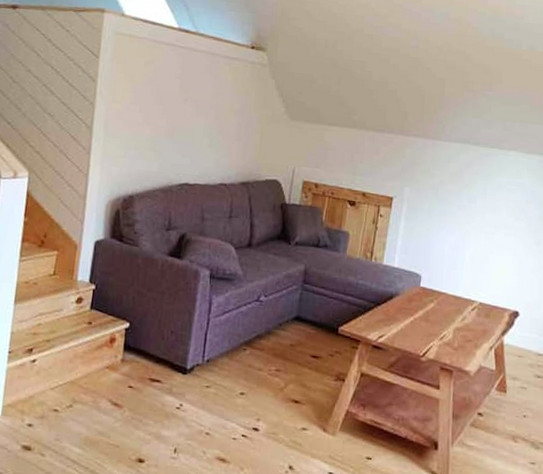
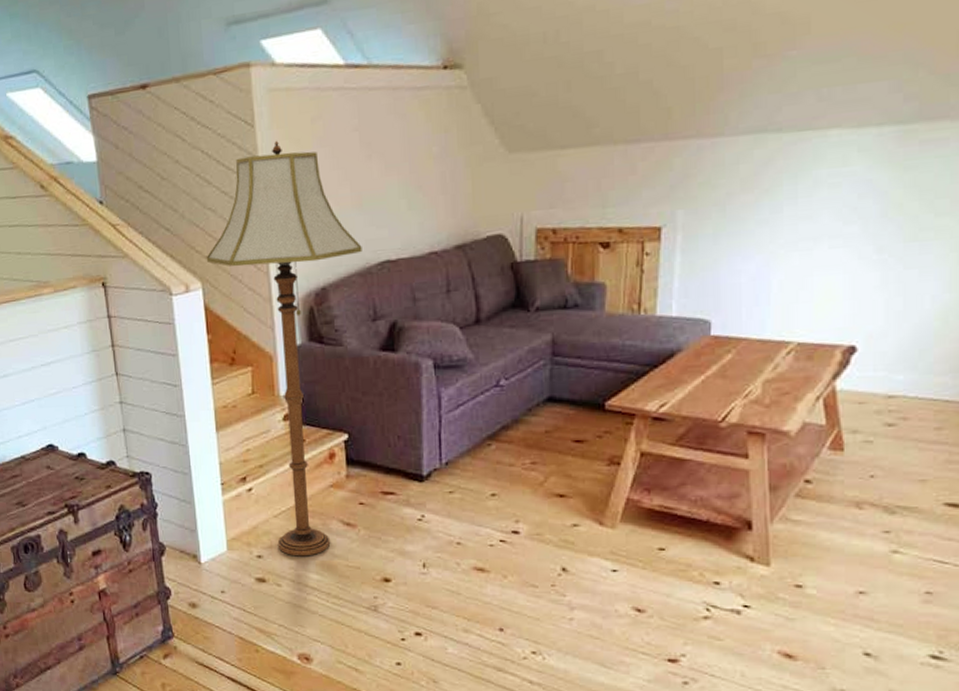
floor lamp: none [37,72,168,430] -> present [206,140,362,557]

